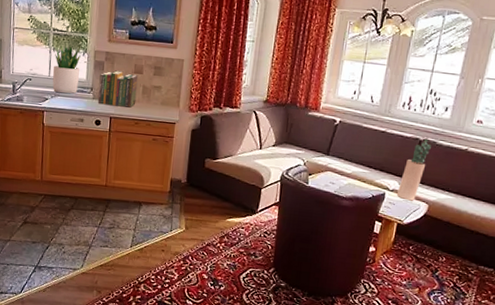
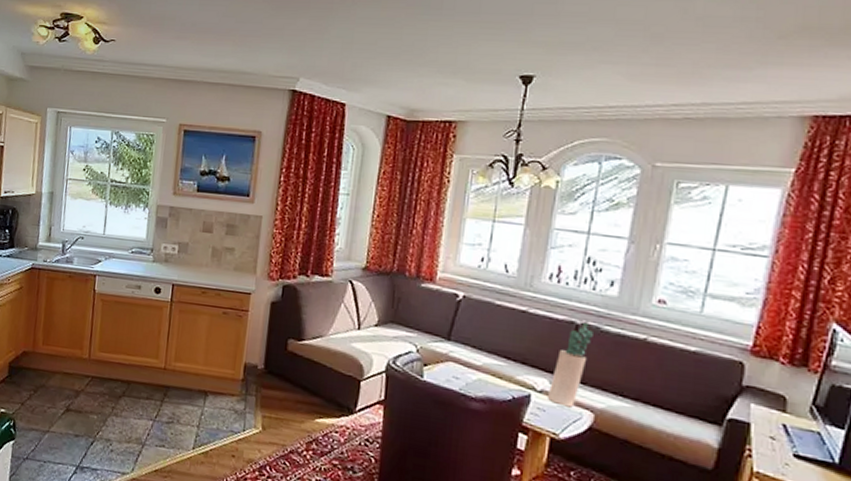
planter: present [52,43,81,94] -> none [107,197,142,256]
books: present [98,70,138,108] -> none [158,228,207,273]

